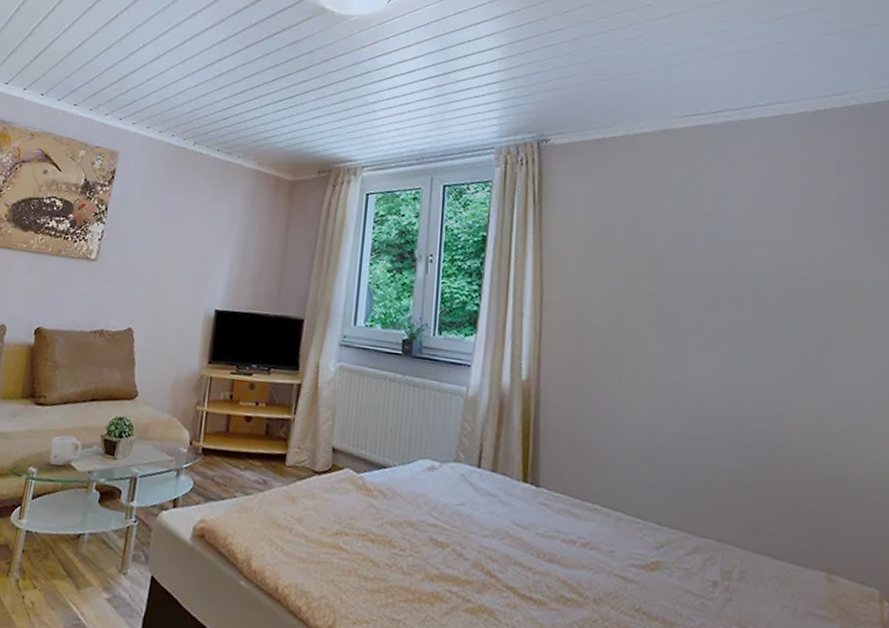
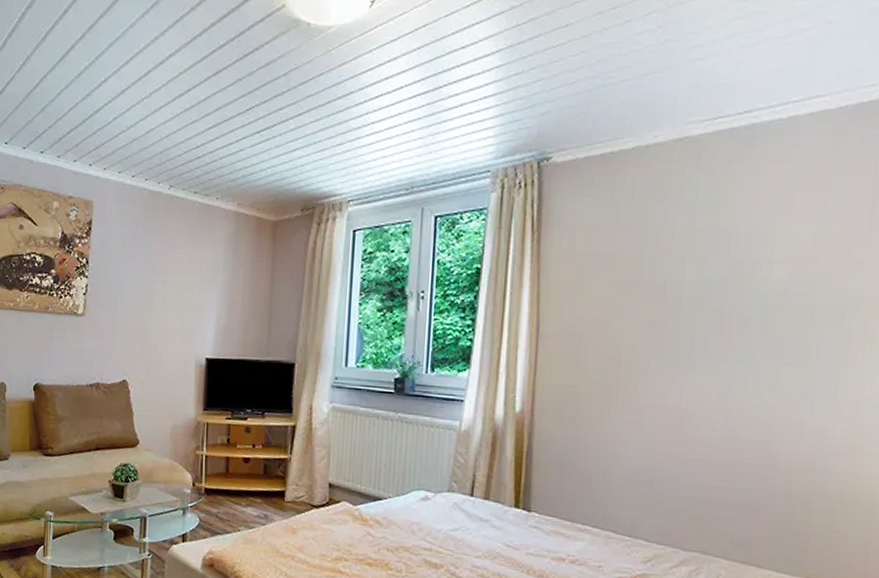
mug: present [48,435,82,467] -> none [62,482,92,510]

